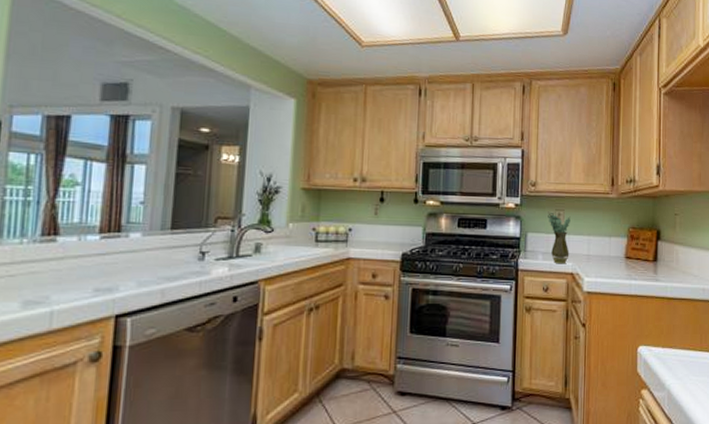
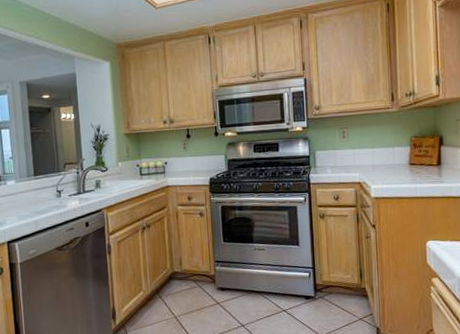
vase: present [548,211,571,264] -> none [333,130,356,176]

